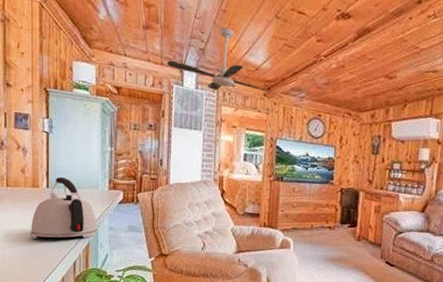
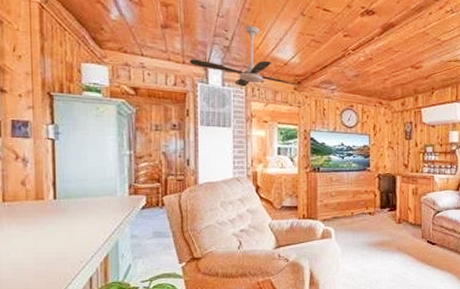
kettle: present [30,176,98,239] -> none [34,186,118,256]

